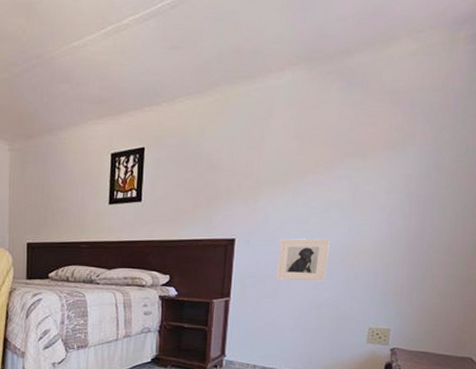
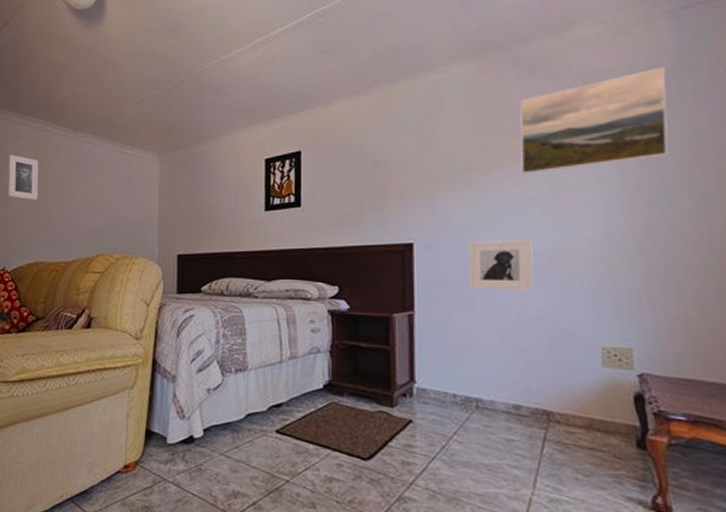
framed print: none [330,88,458,181] -> present [520,66,668,175]

